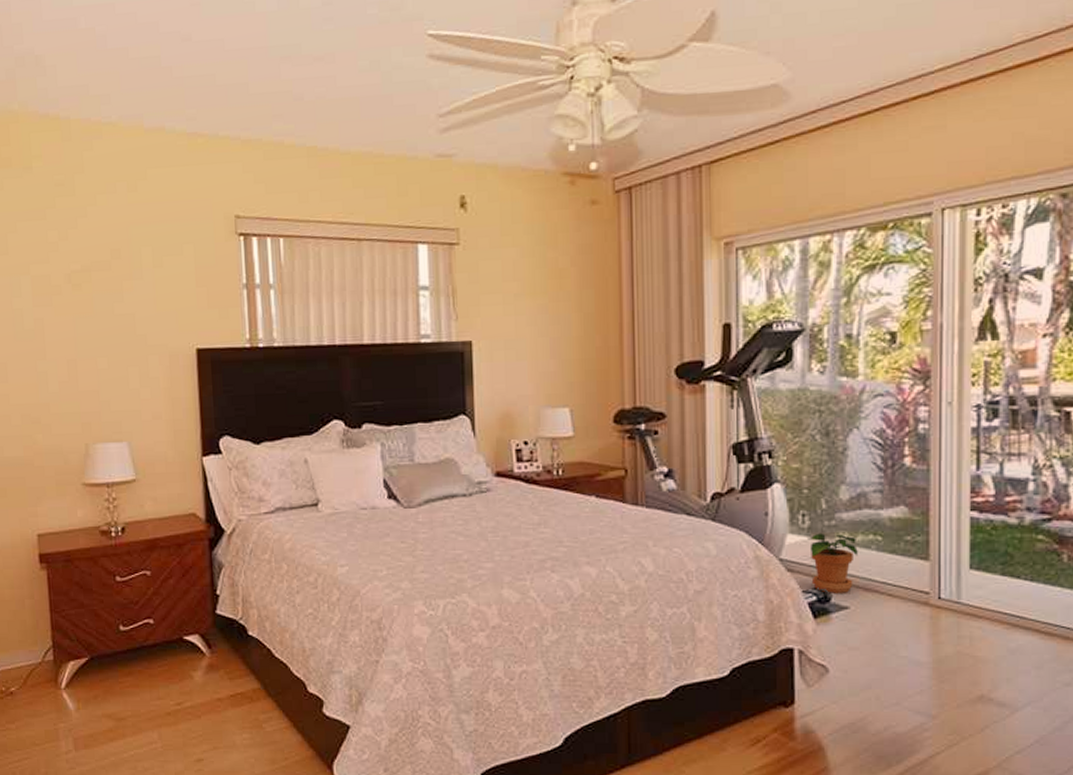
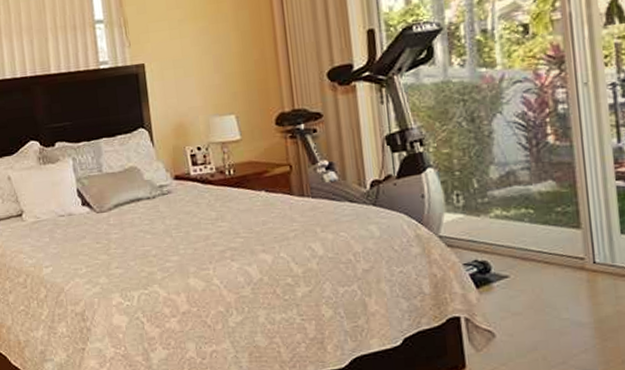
potted plant: present [808,533,858,593] -> none [464,209,512,264]

